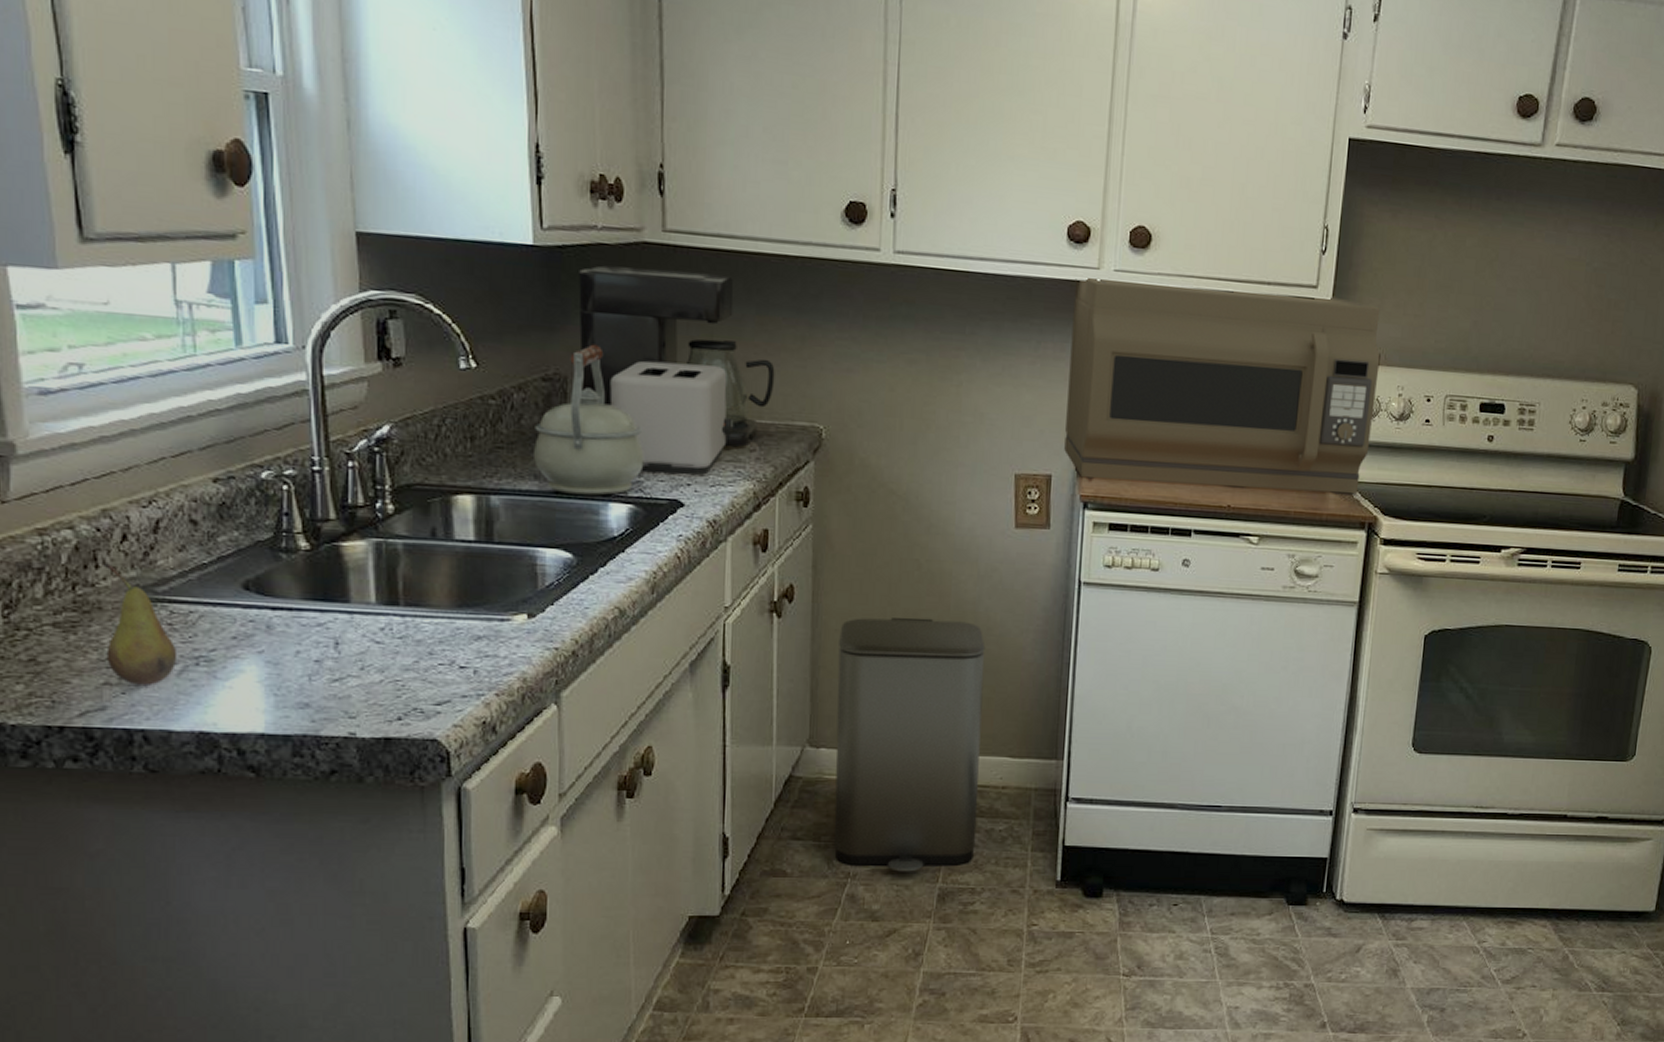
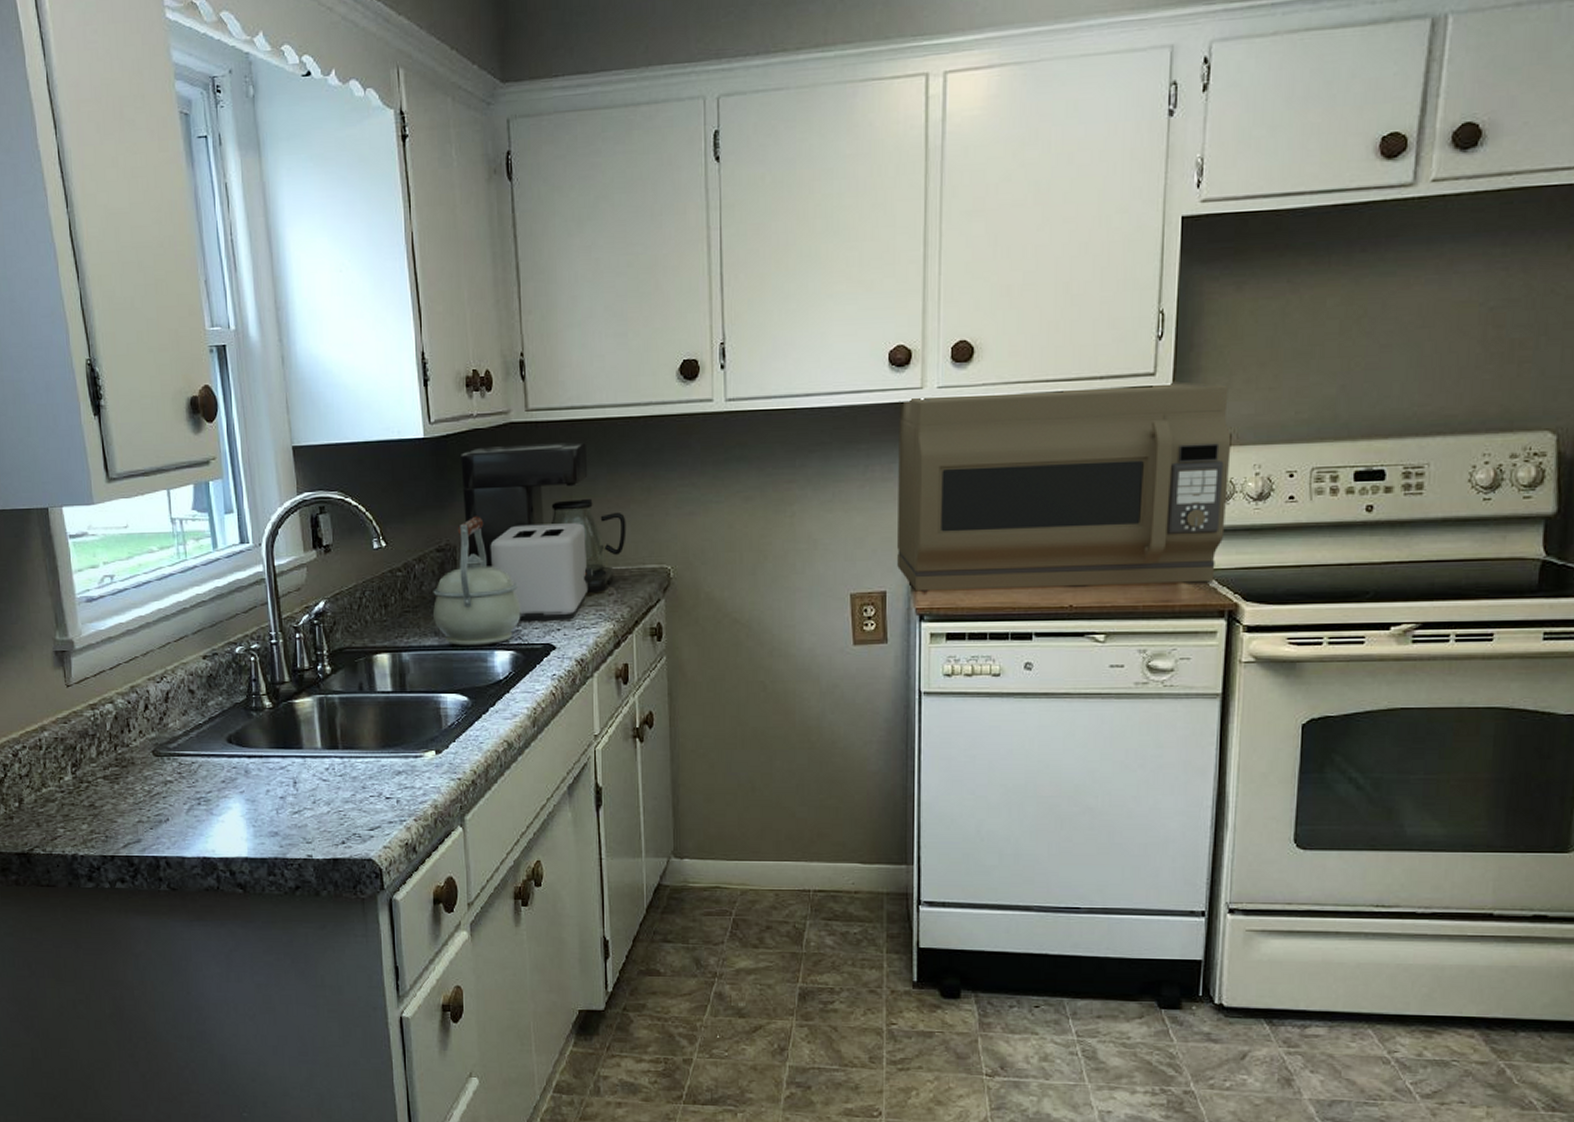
fruit: present [103,563,178,686] -> none [133,728,186,822]
pedal bin: present [834,617,986,872] -> none [695,735,832,972]

